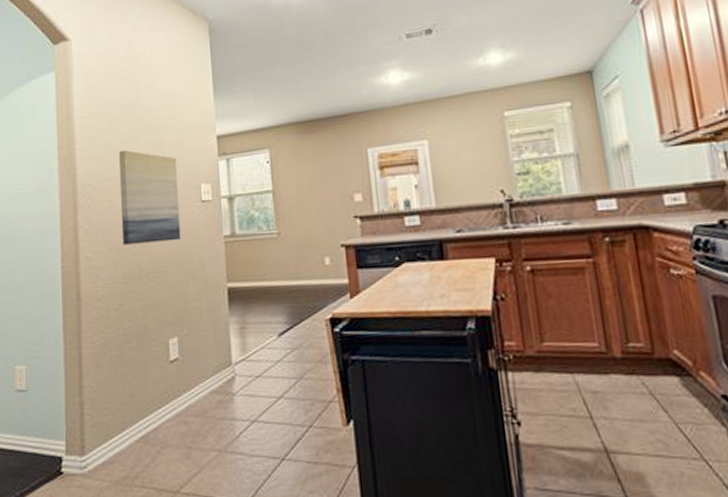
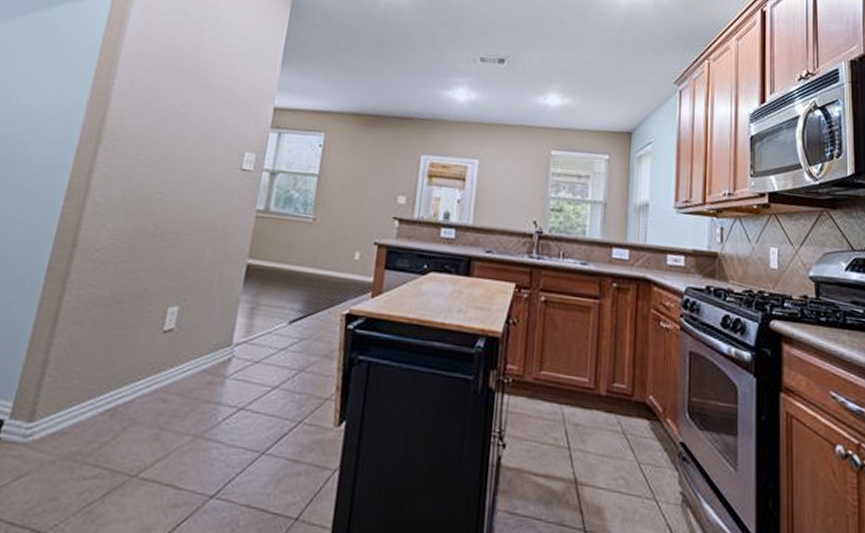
wall art: present [118,149,181,245] -> none [142,97,226,205]

